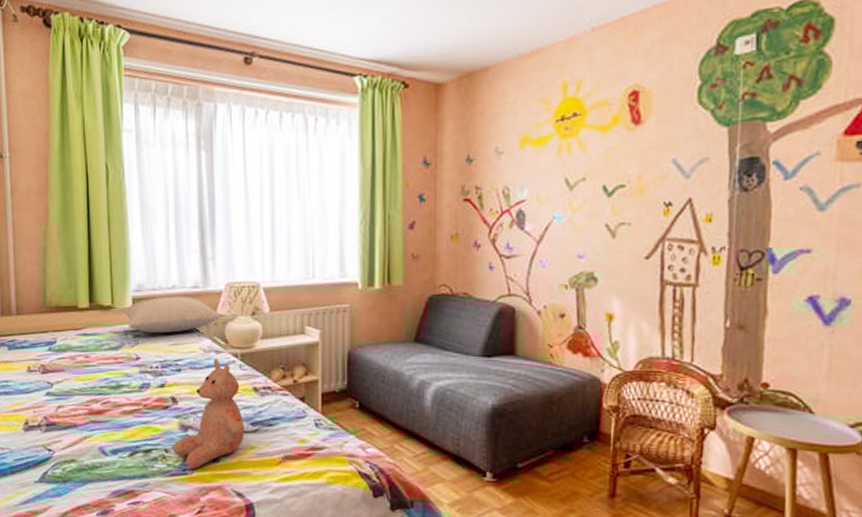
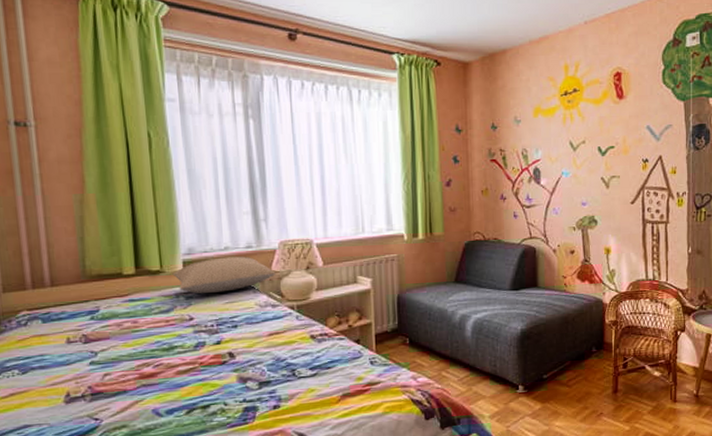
stuffed animal: present [174,358,245,470] -> none [233,312,304,418]

